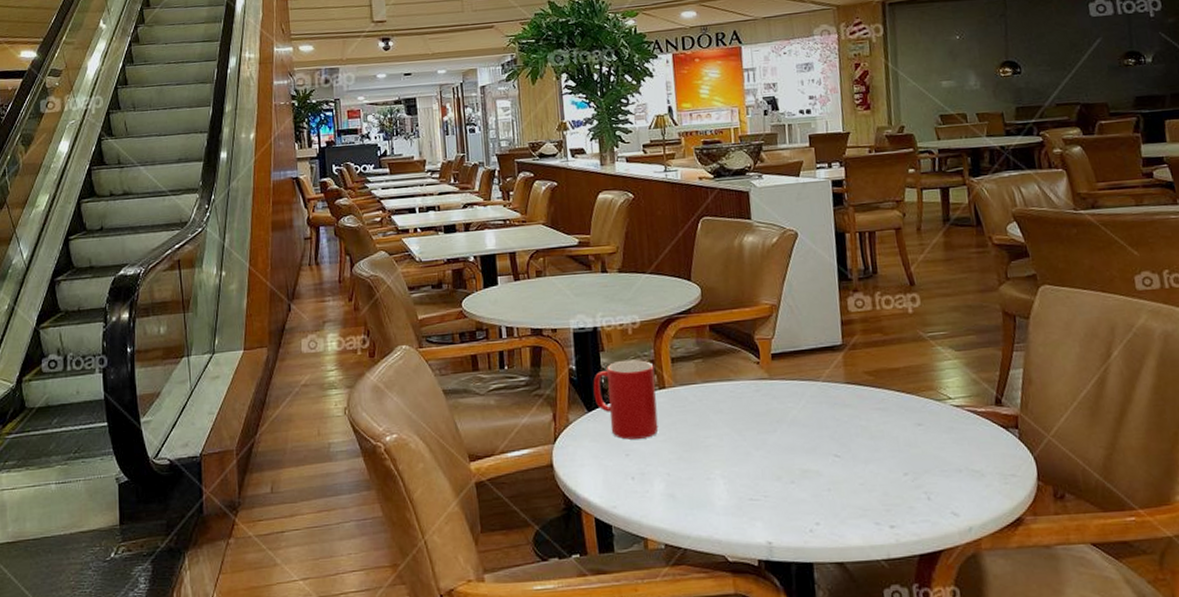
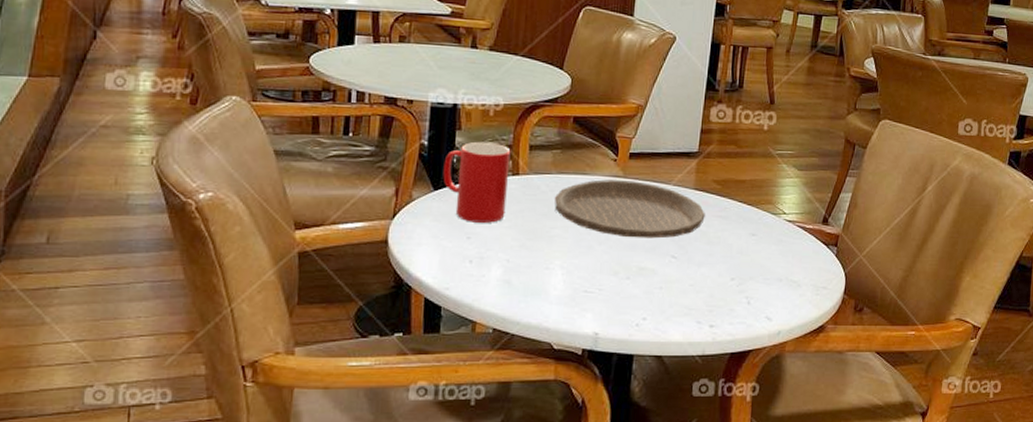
plate: none [703,381,863,441] -> present [554,179,705,239]

